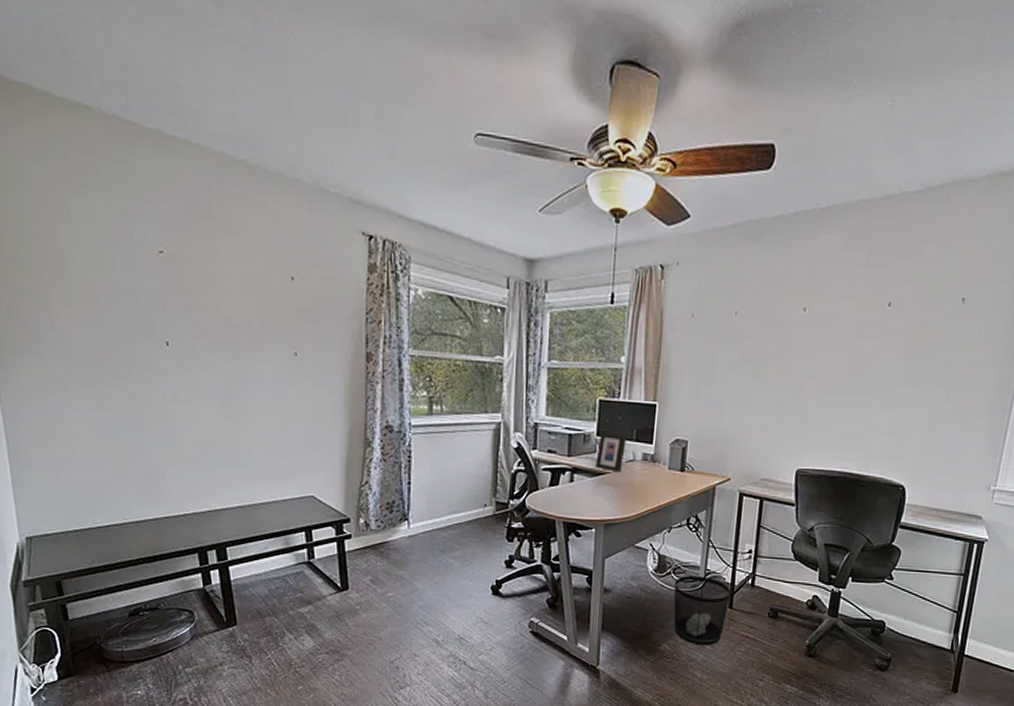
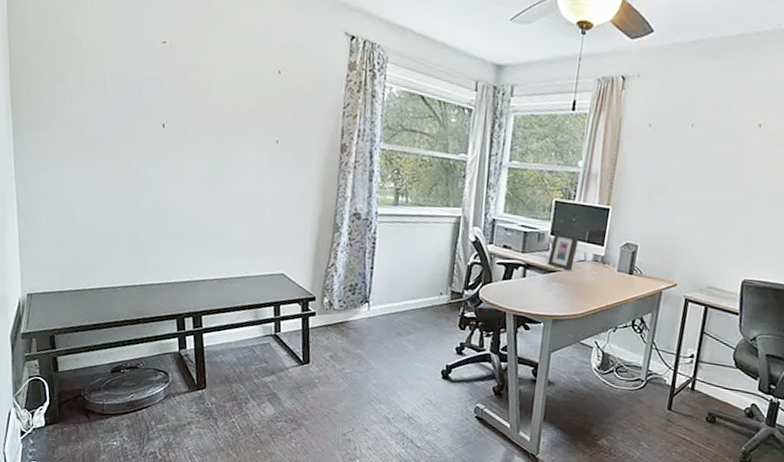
waste bin: present [673,575,731,645] -> none [613,374,671,444]

